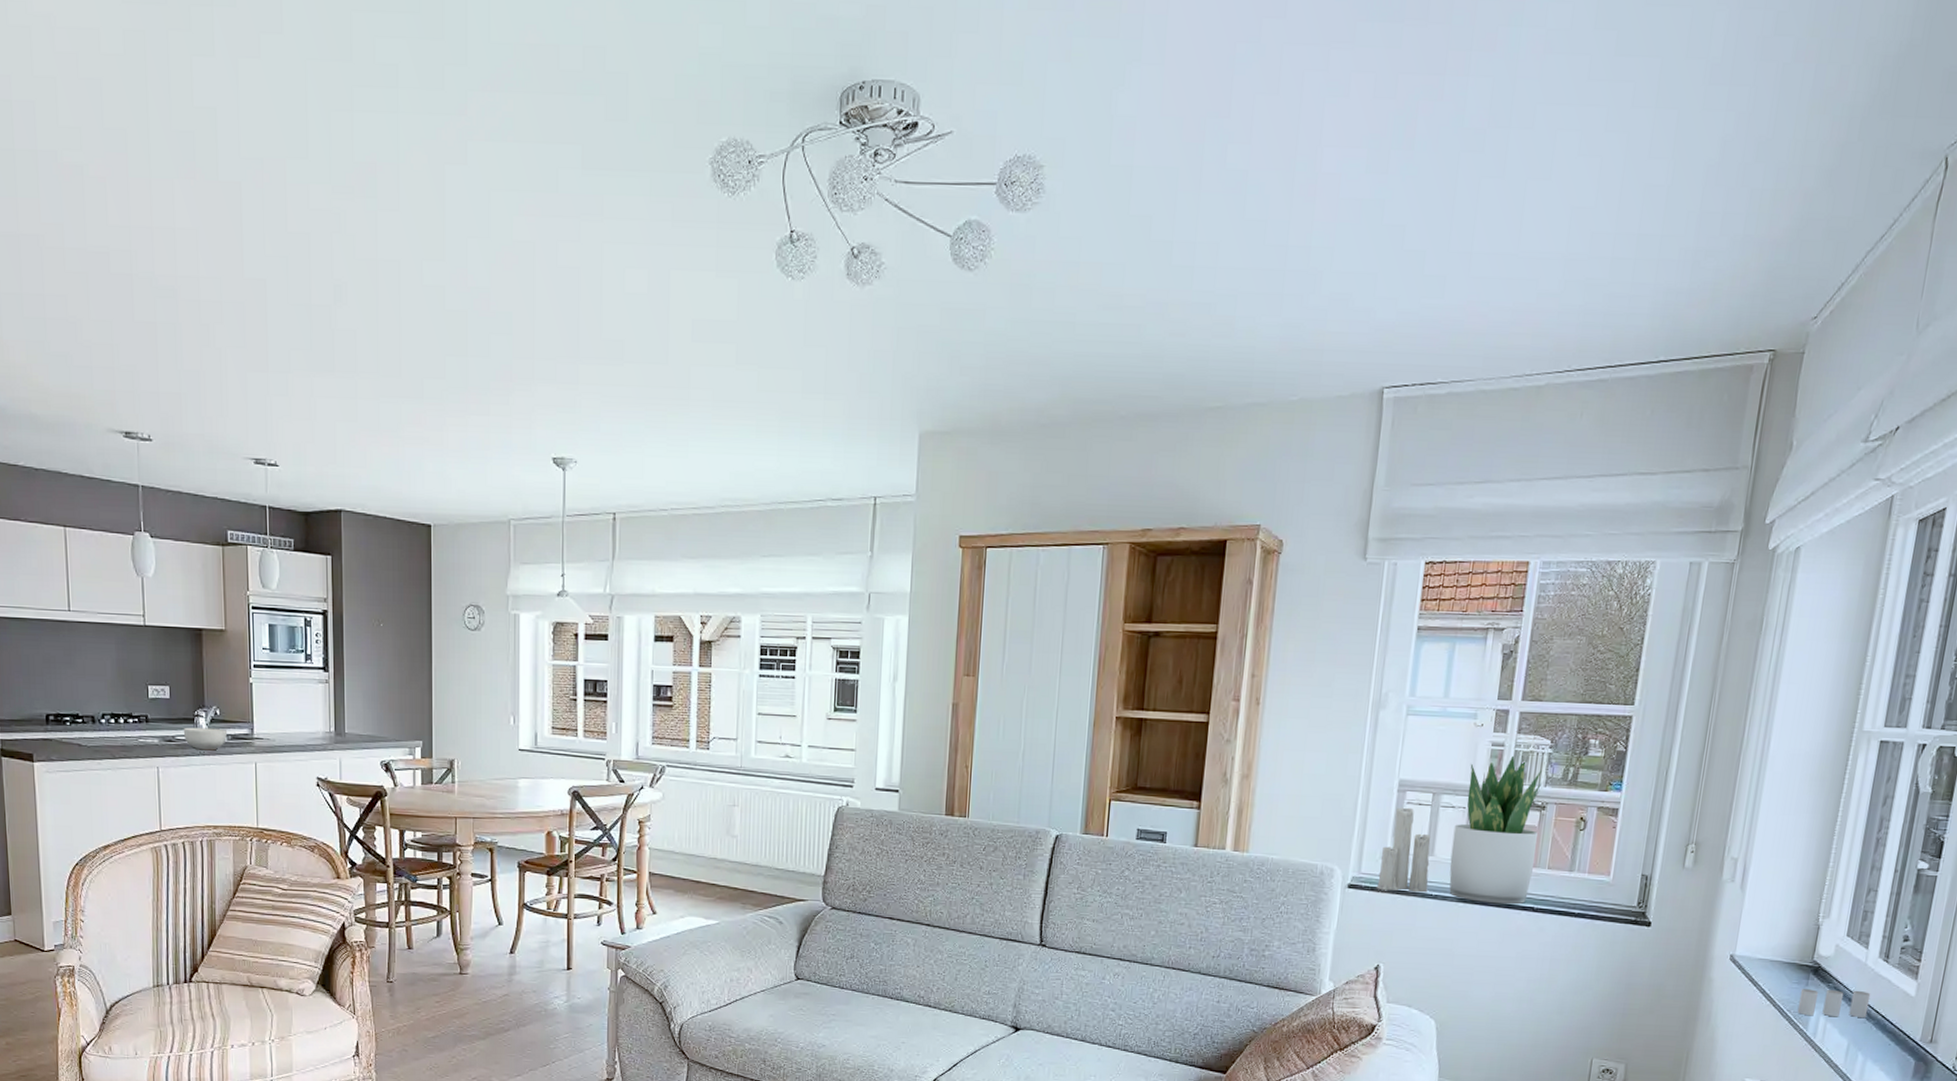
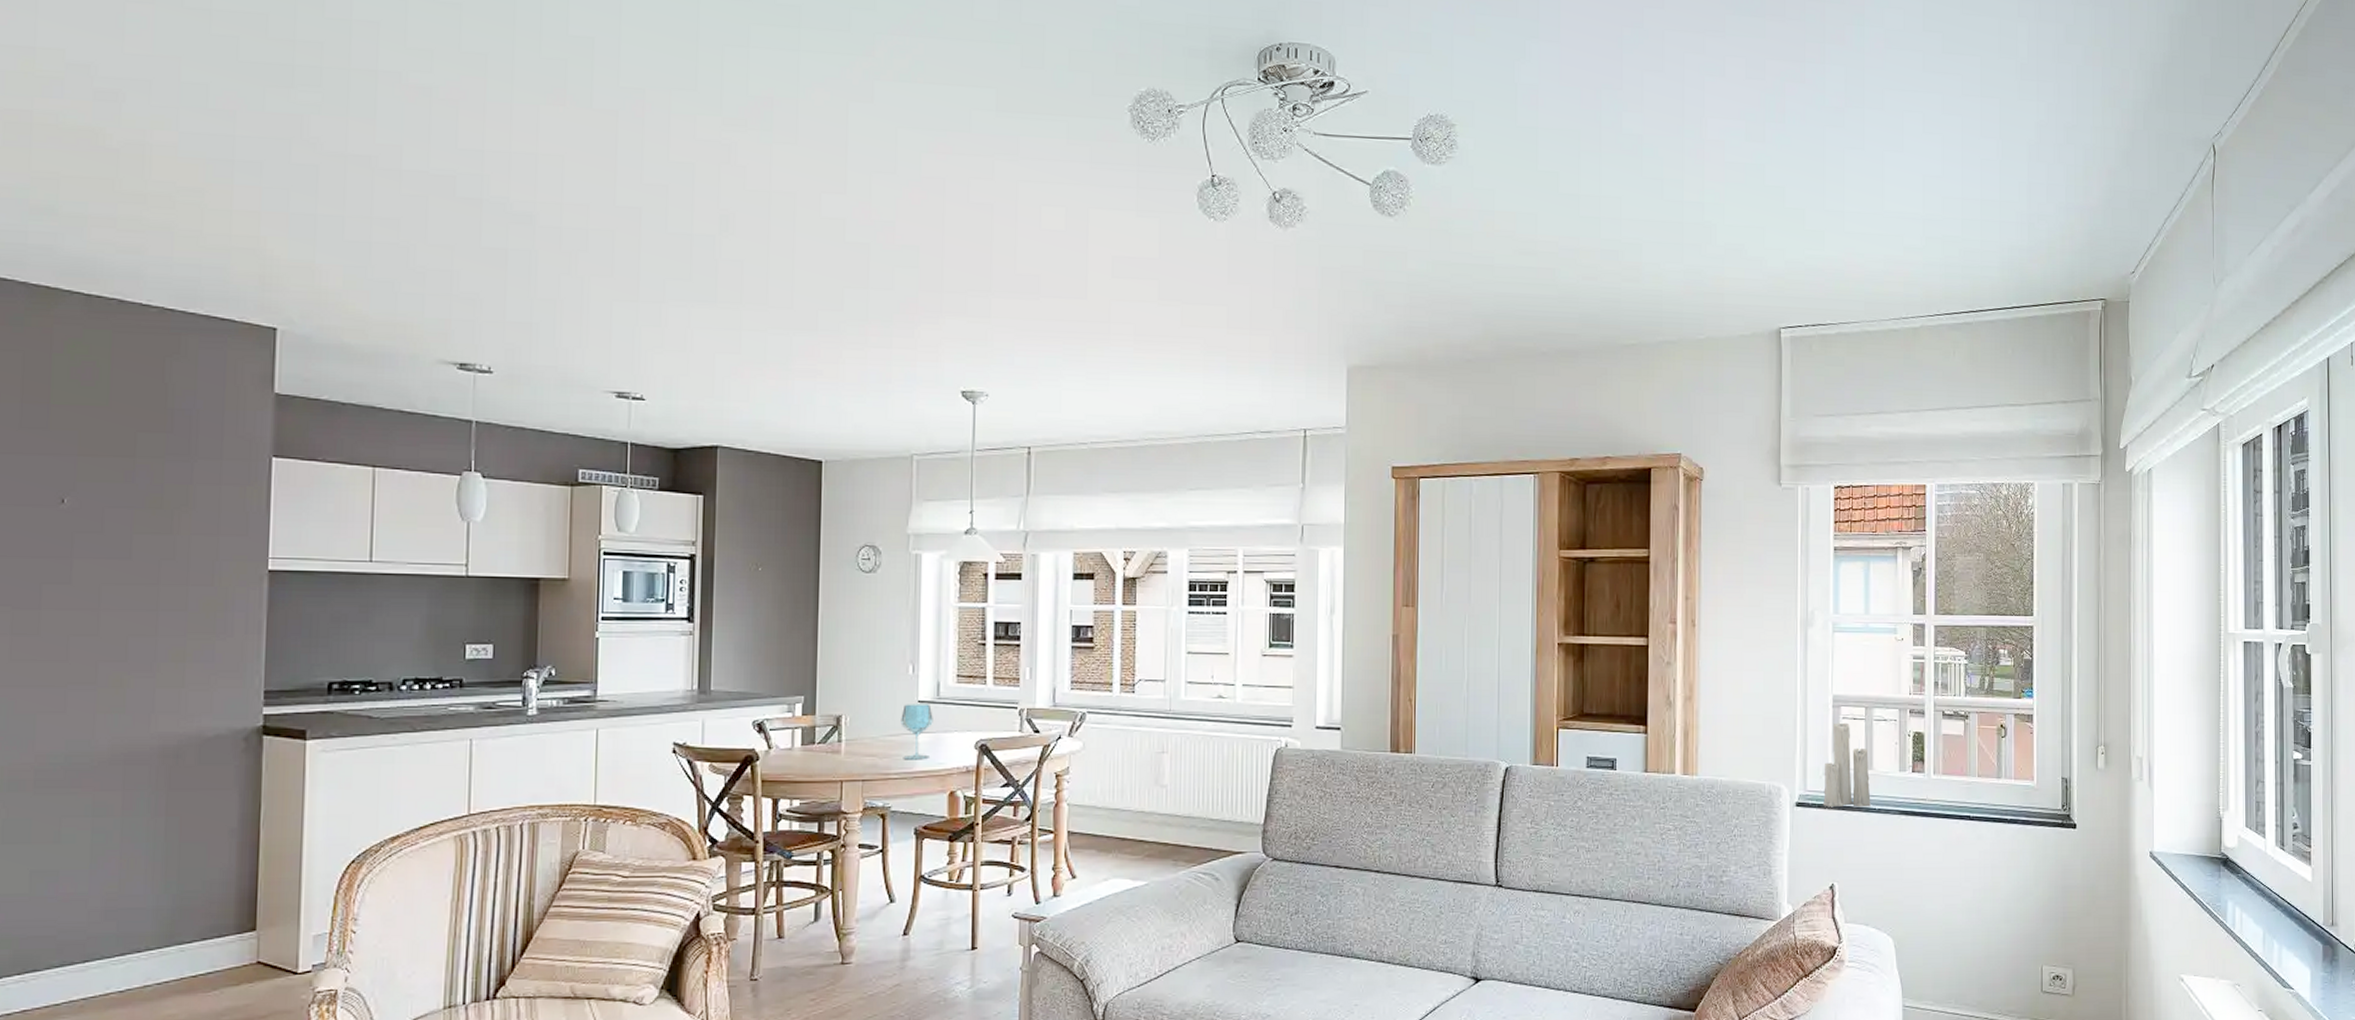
bowl: present [183,727,228,751] -> none [507,691,564,717]
wine glass: none [504,751,532,802] -> present [900,704,933,760]
planter: present [1449,755,1542,905] -> none [1888,667,1965,815]
toilet paper roll: present [1797,989,1871,1019] -> none [2215,879,2275,908]

